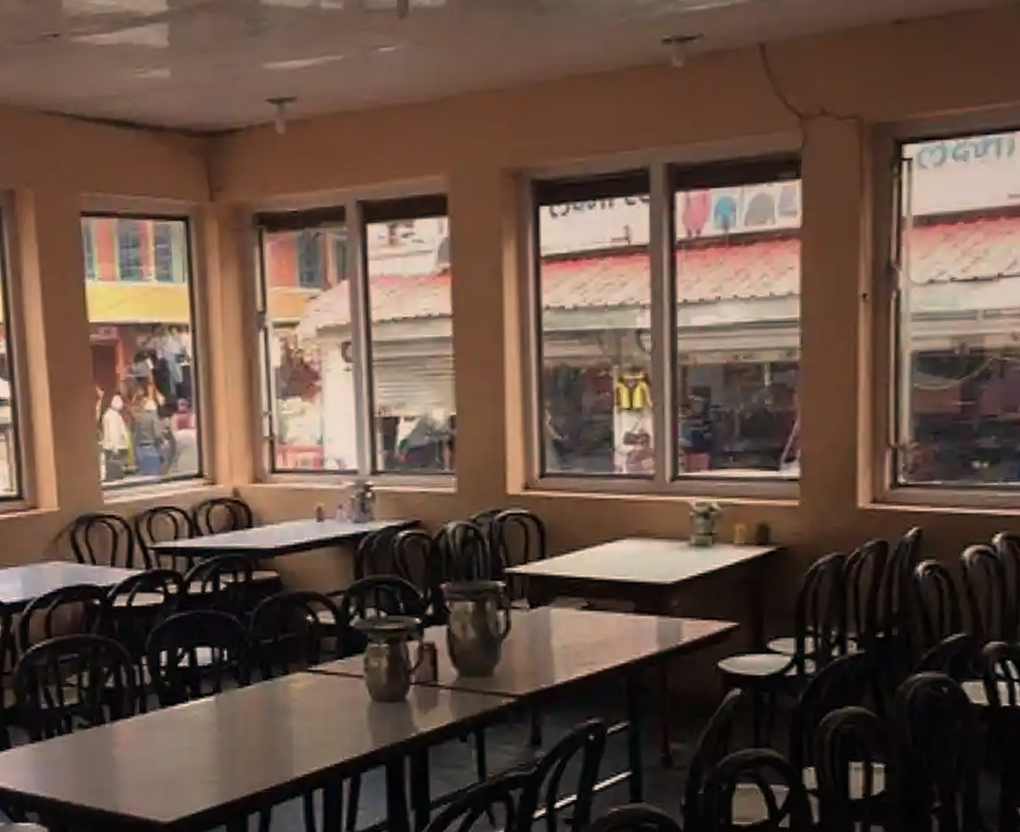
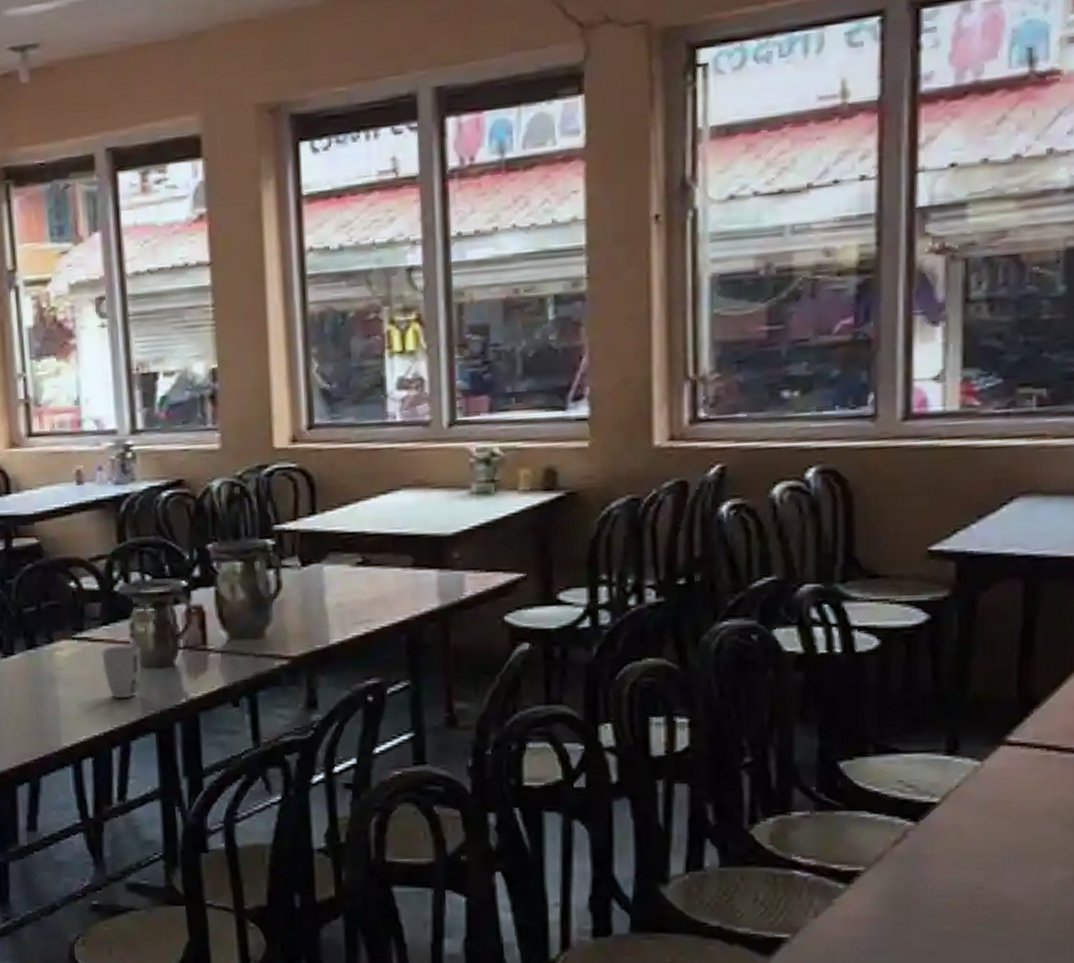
cup: none [335,679,374,730] -> present [101,645,141,698]

